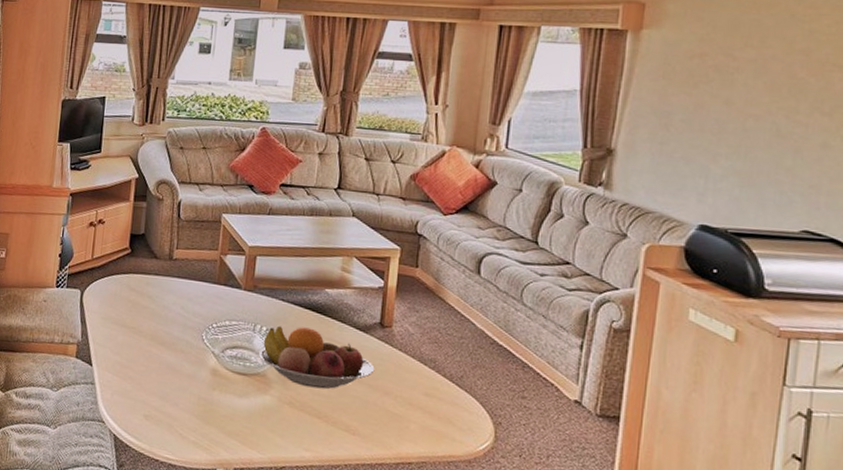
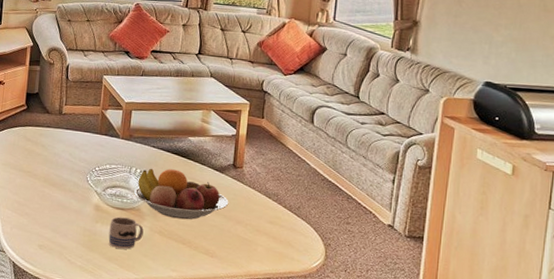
mug: none [228,383,271,423] -> present [108,216,144,249]

